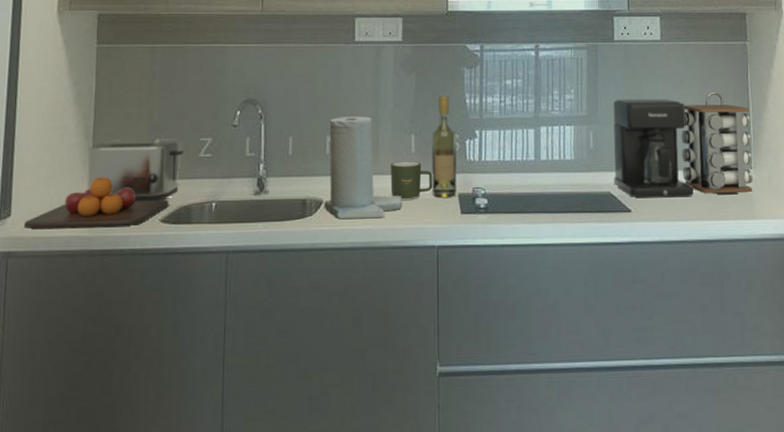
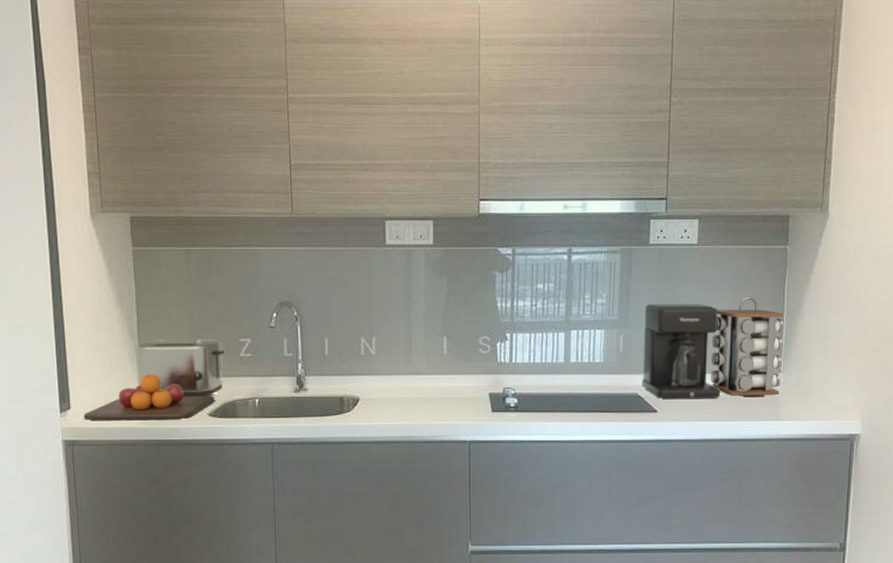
paper towel: present [324,116,402,220] -> none [361,319,435,416]
mug: present [390,161,433,201] -> none [423,362,465,399]
bottle: present [431,95,457,198] -> none [463,299,488,397]

